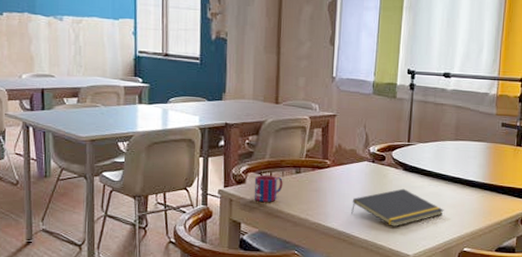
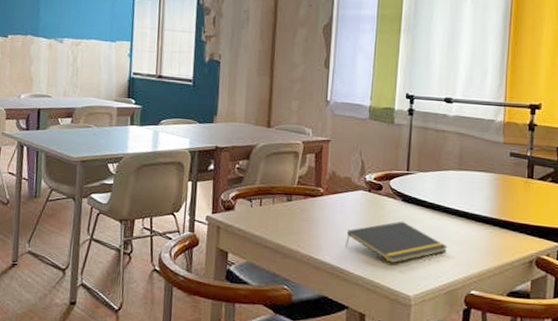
mug: present [254,174,283,202] -> none [242,201,273,231]

